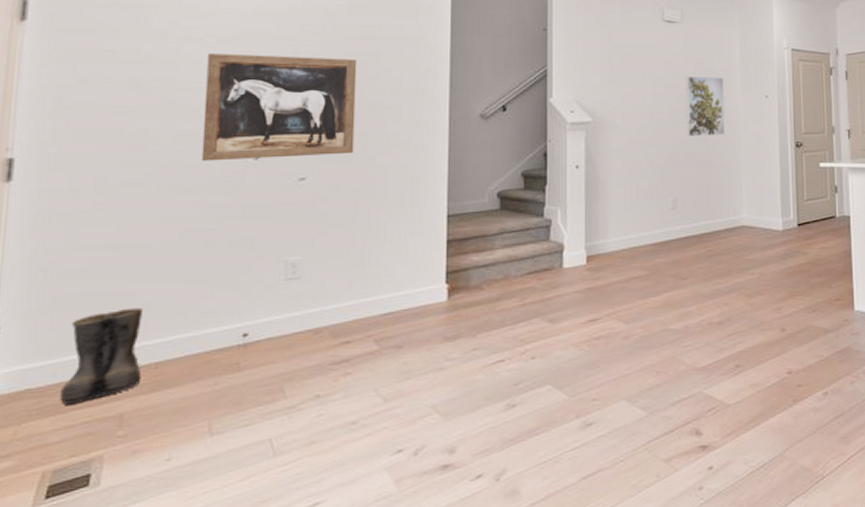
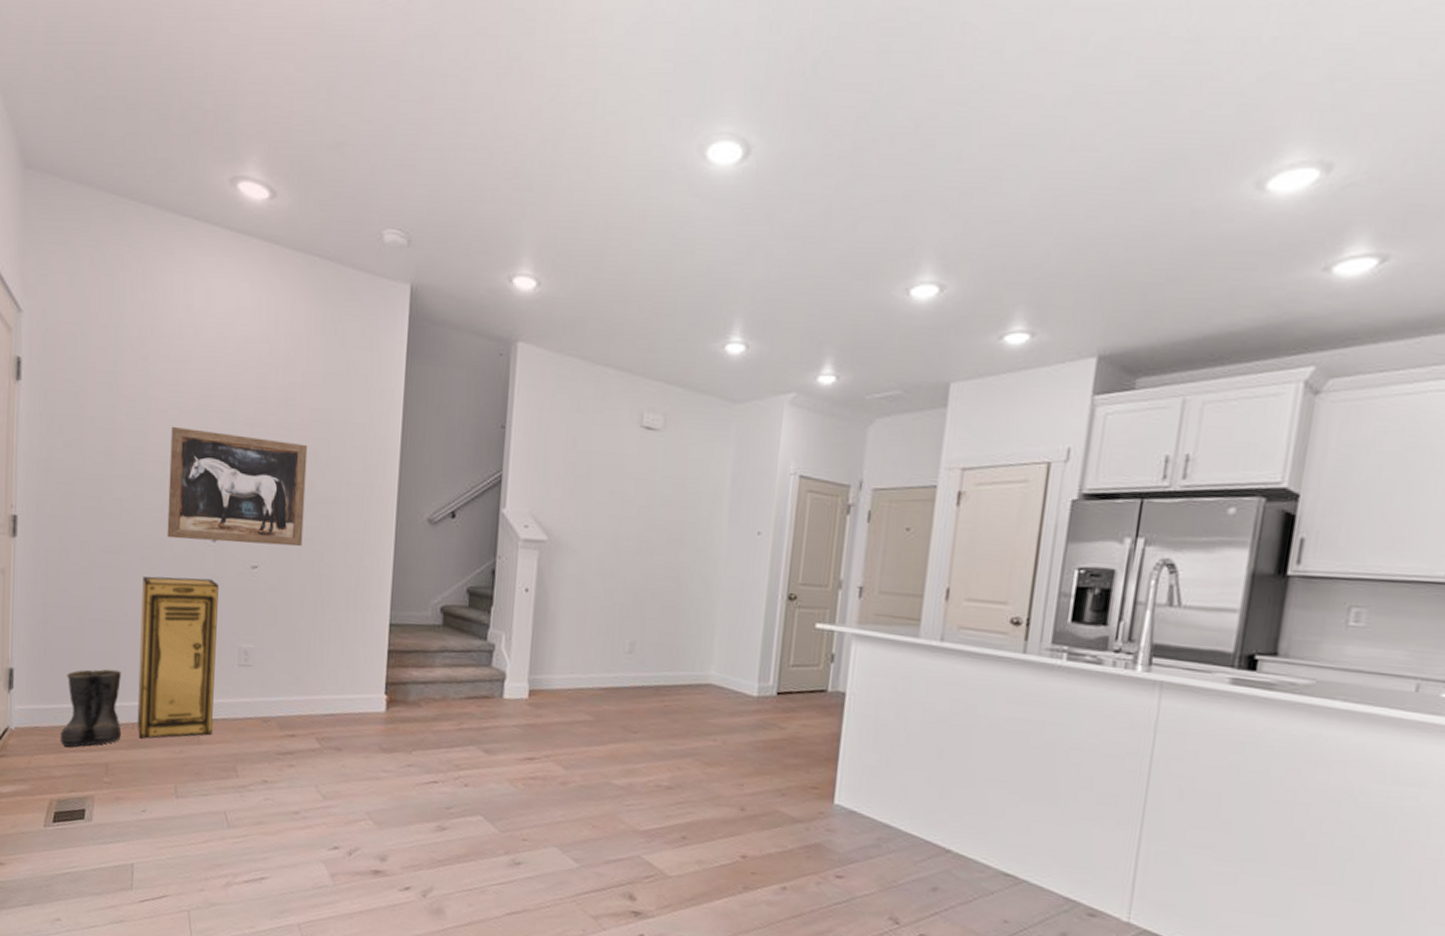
storage cabinet: none [162,197,262,378] -> present [137,576,219,739]
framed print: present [685,76,725,137] -> none [654,497,708,574]

